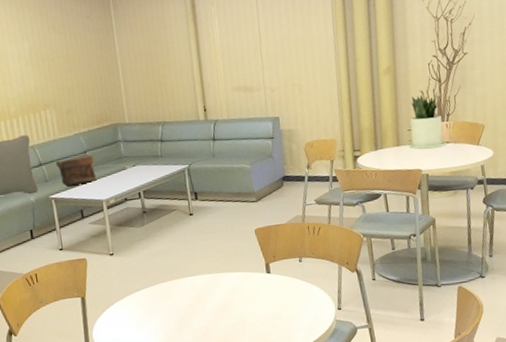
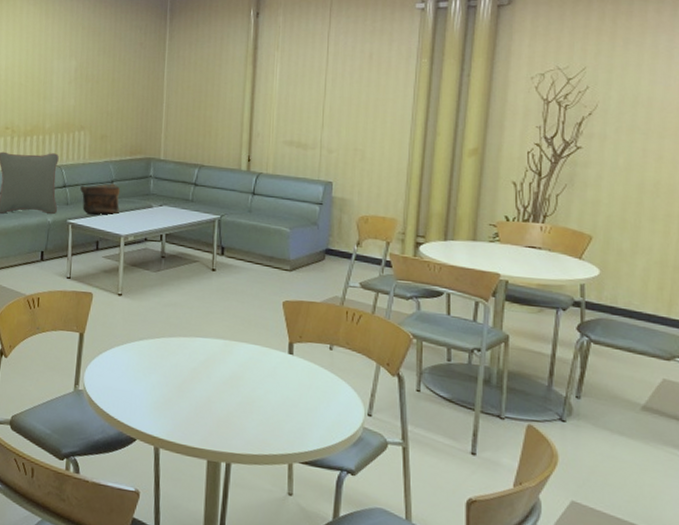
planter: present [408,93,447,150] -> none [487,186,538,253]

